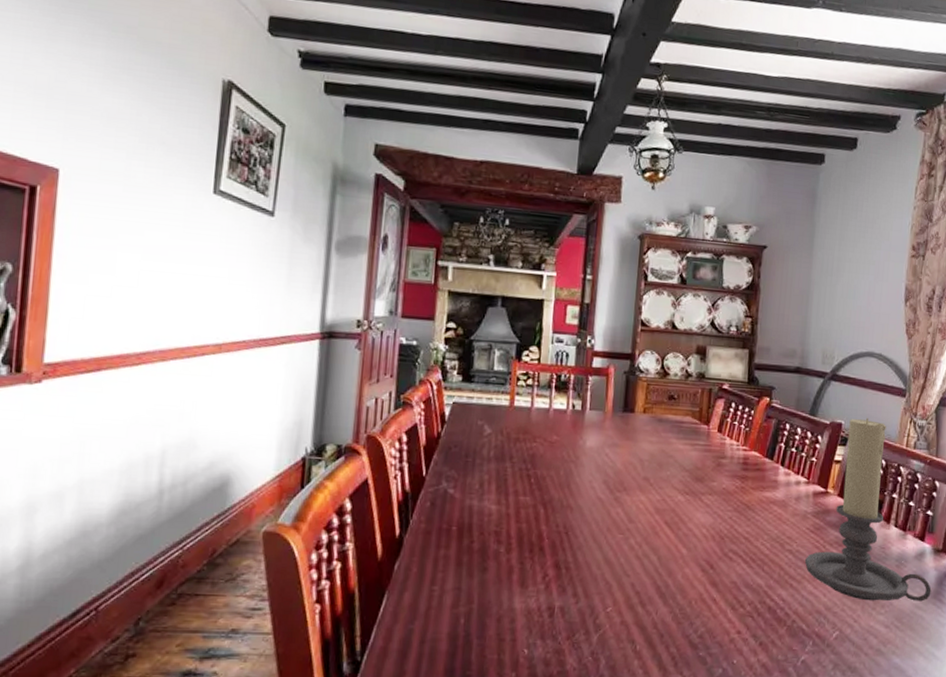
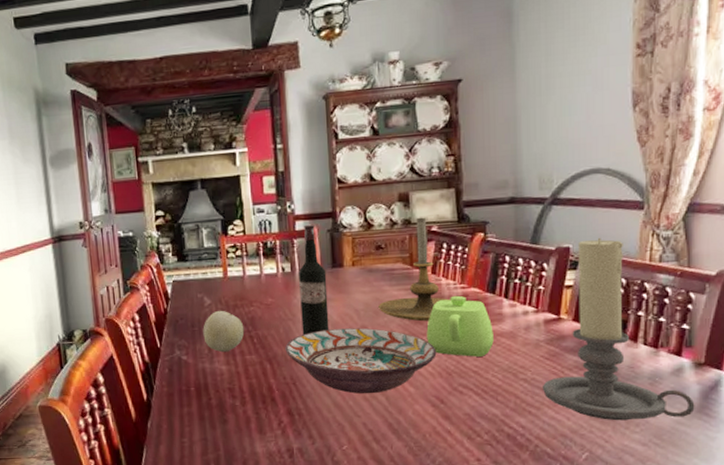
fruit: none [476,442,523,490] -> present [203,310,245,353]
decorative bowl: none [562,476,713,552] -> present [285,328,437,394]
wine bottle: none [583,362,617,480] -> present [298,224,329,335]
candle holder: none [663,373,733,481] -> present [378,217,451,322]
teapot: none [705,457,768,523] -> present [426,295,494,357]

